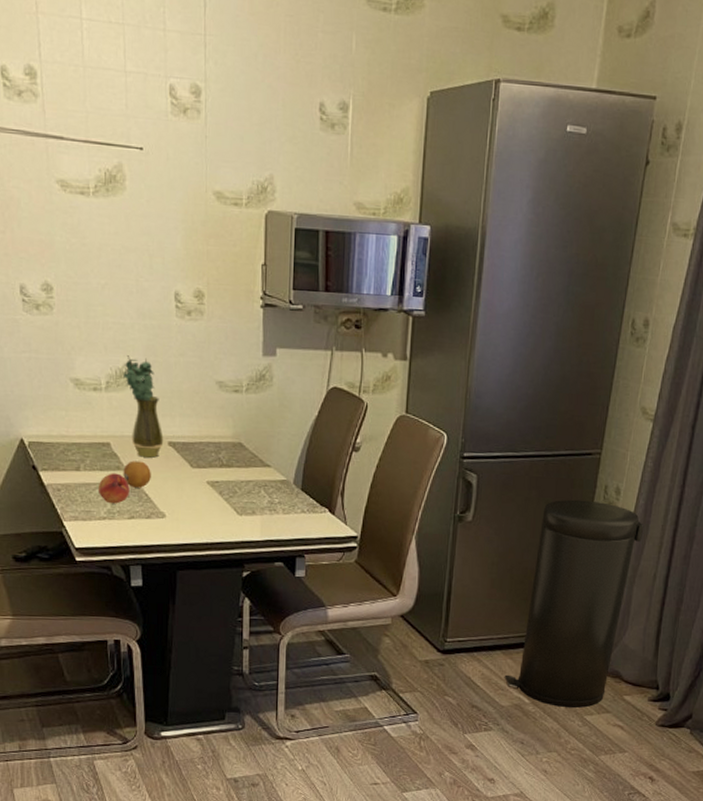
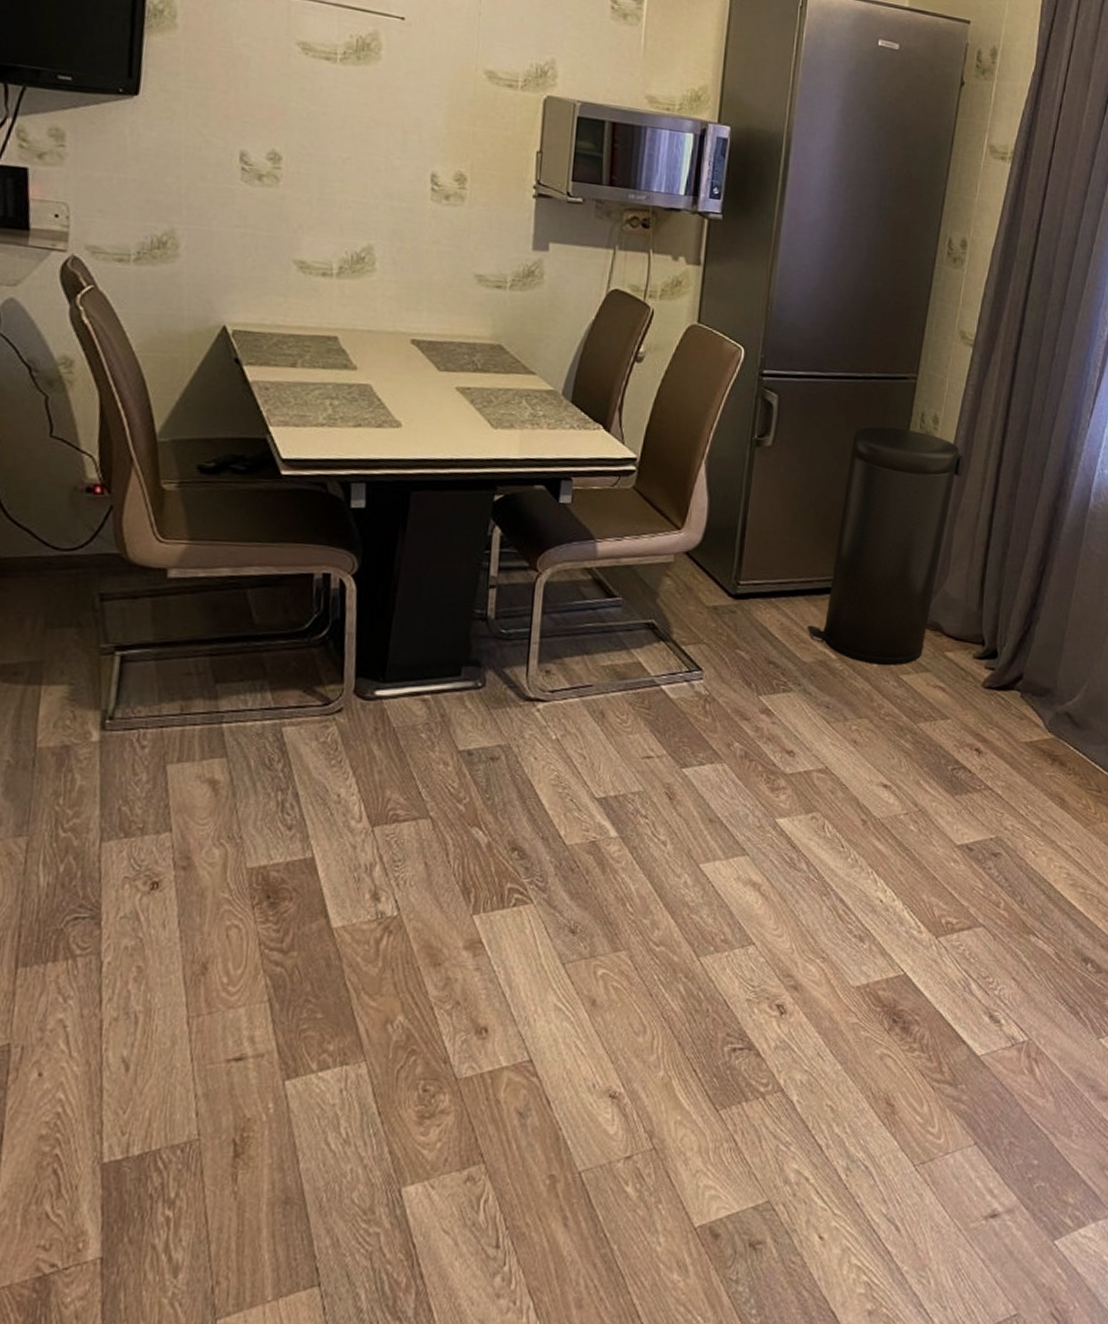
fruit: present [98,473,130,504] -> none [317,372,359,409]
vase: present [123,355,164,458] -> none [361,239,406,357]
fruit: present [123,460,151,488] -> none [351,359,387,391]

